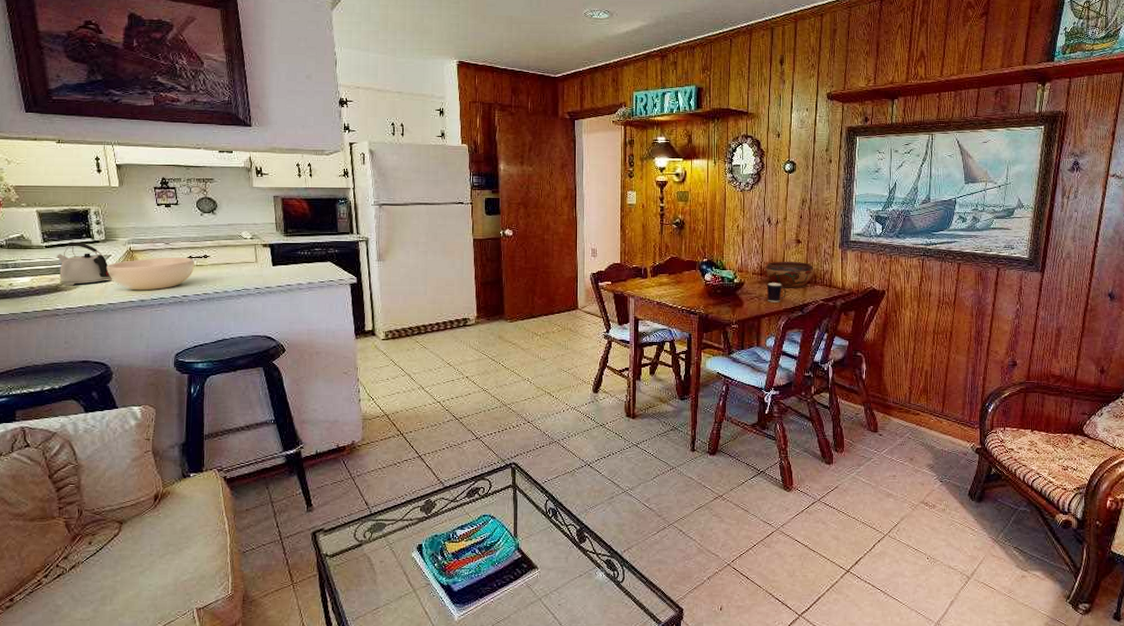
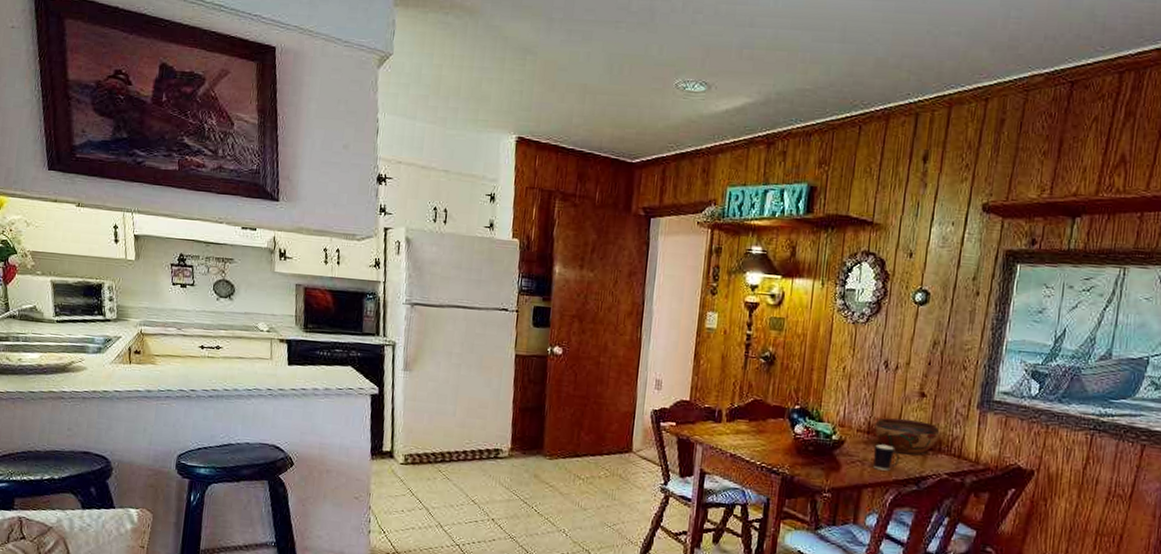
kettle: present [57,241,113,286] -> none [67,318,121,367]
bowl: present [106,257,194,291] -> none [115,344,206,381]

